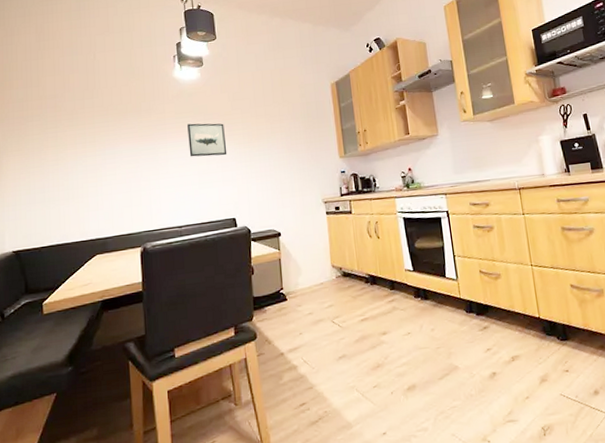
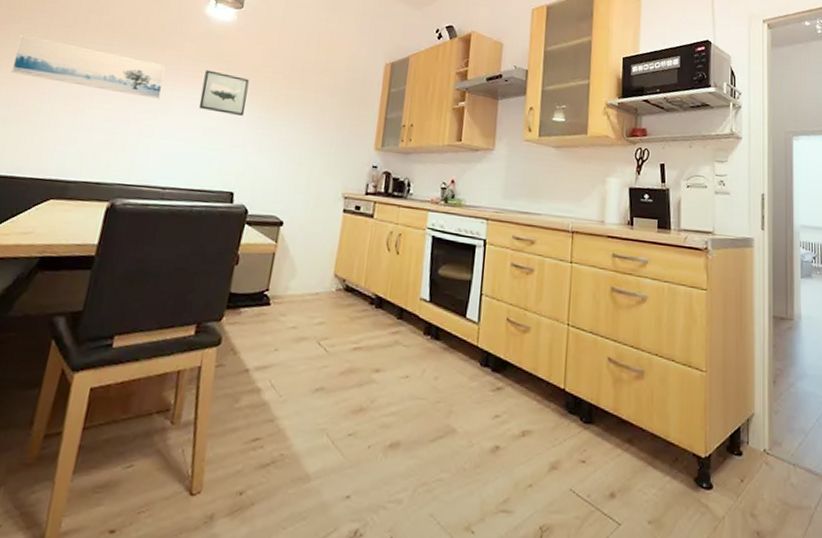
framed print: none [35,127,157,163] -> present [11,33,166,99]

